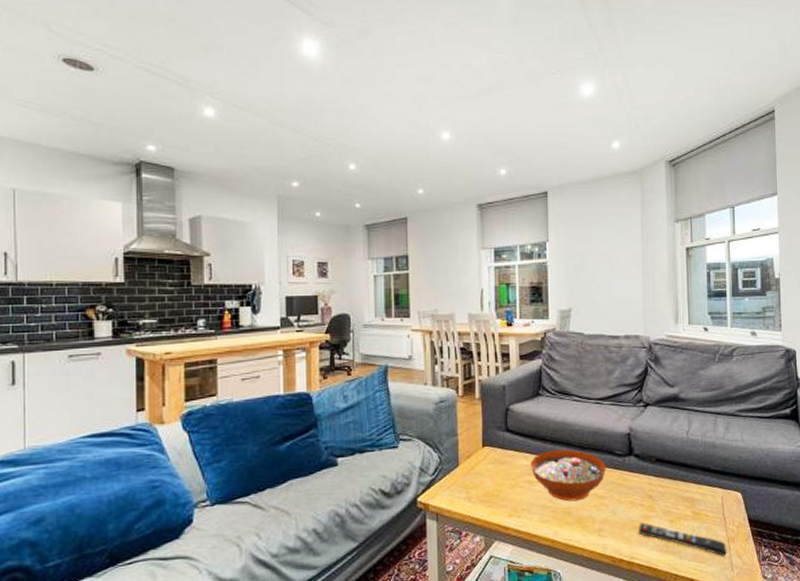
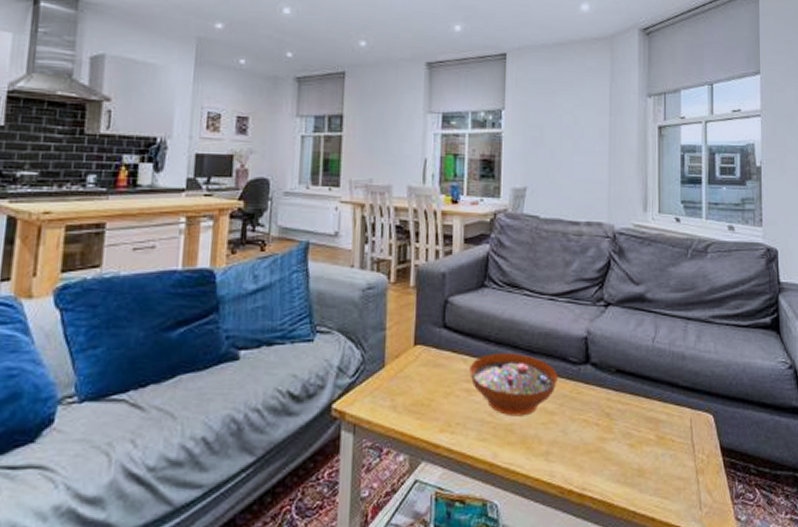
remote control: present [638,522,728,556] -> none [591,446,696,491]

